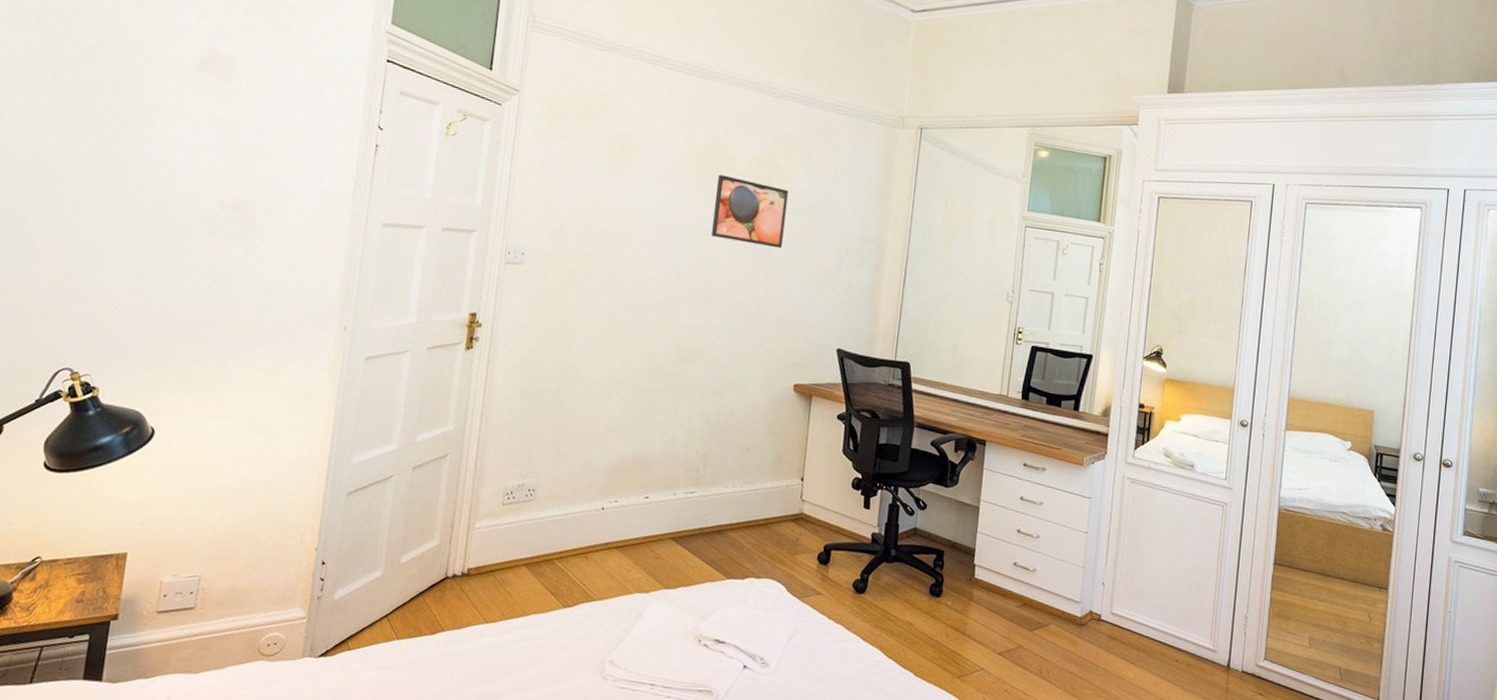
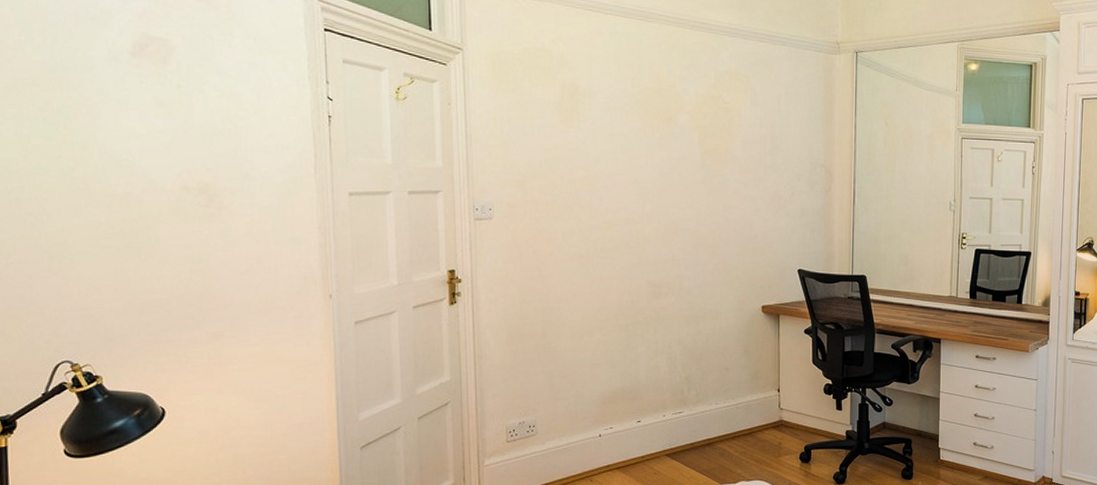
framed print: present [711,174,789,249] -> none [667,115,737,181]

